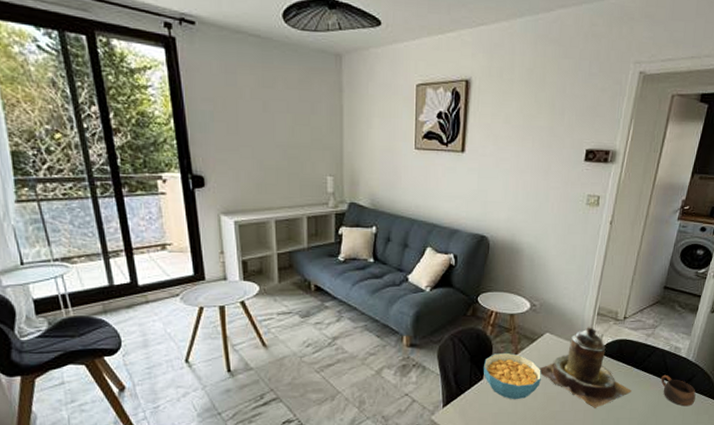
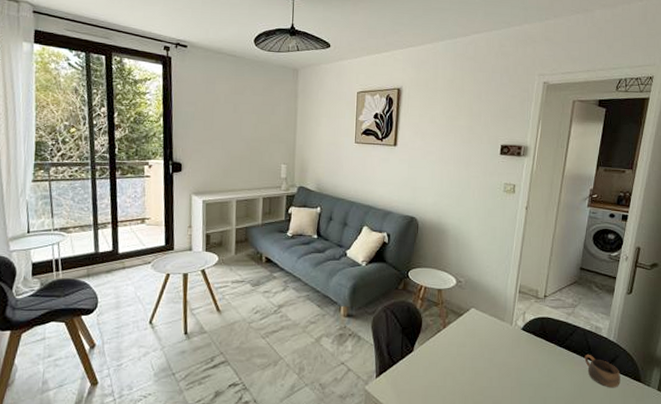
cereal bowl: present [484,352,542,400] -> none [414,325,468,374]
teapot: present [539,326,631,408] -> none [466,303,556,386]

